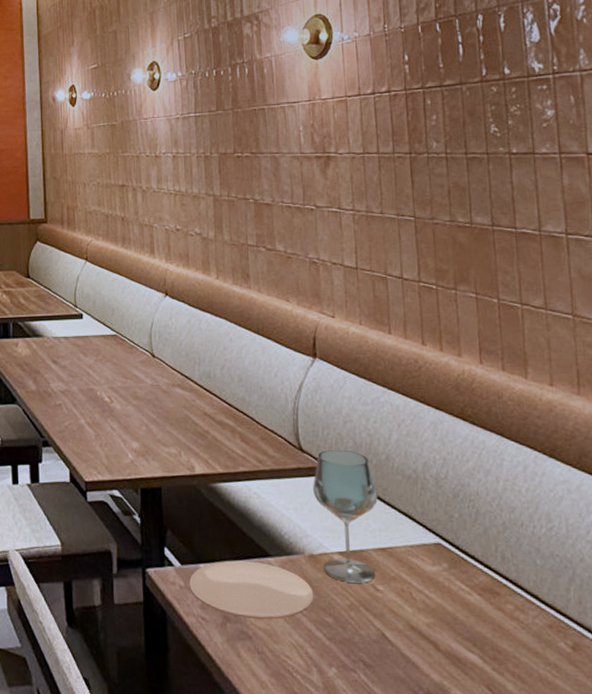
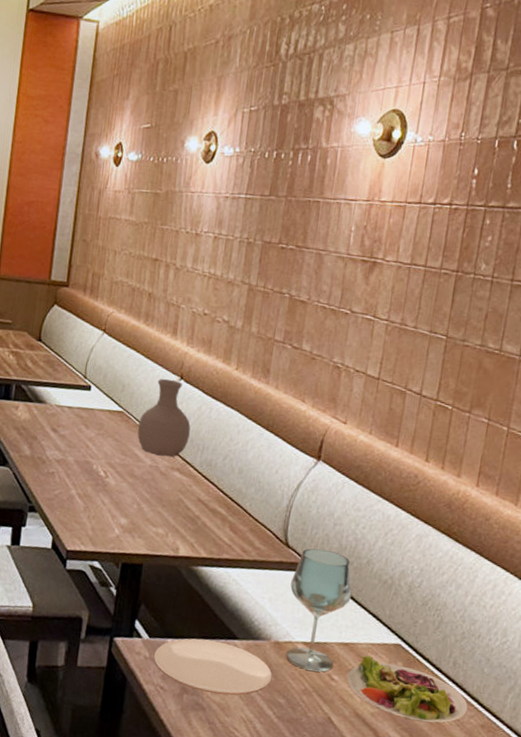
vase: none [133,298,184,374] -> present [137,379,191,457]
salad plate: none [391,559,529,628] -> present [346,656,468,723]

